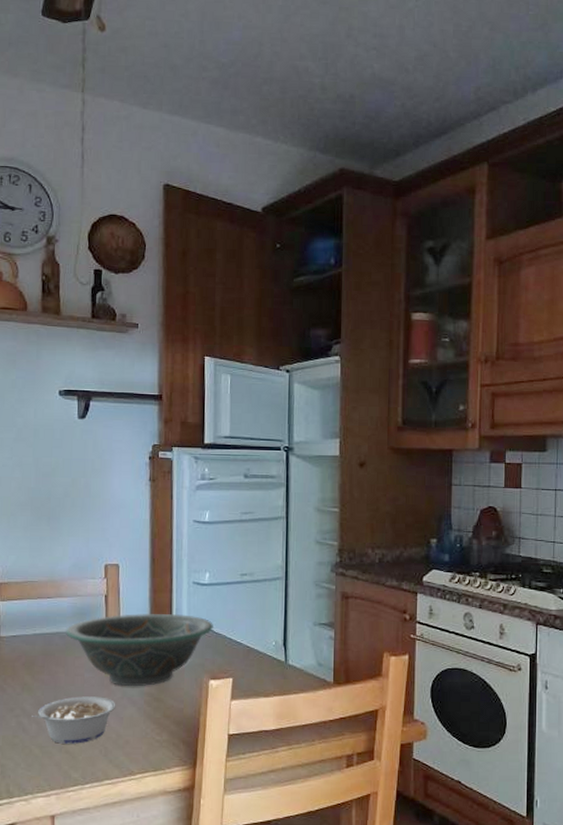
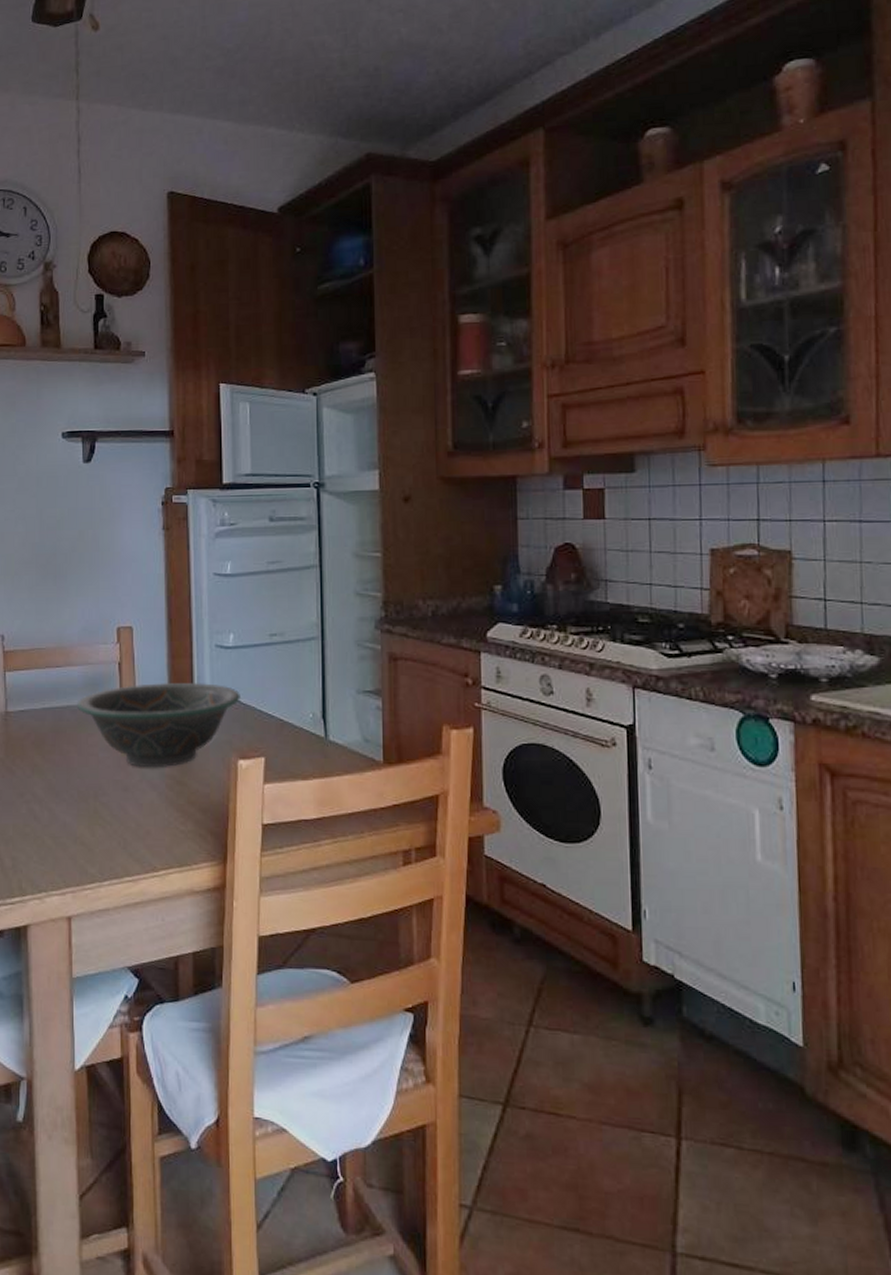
legume: present [32,696,116,744] -> none [43,779,135,834]

